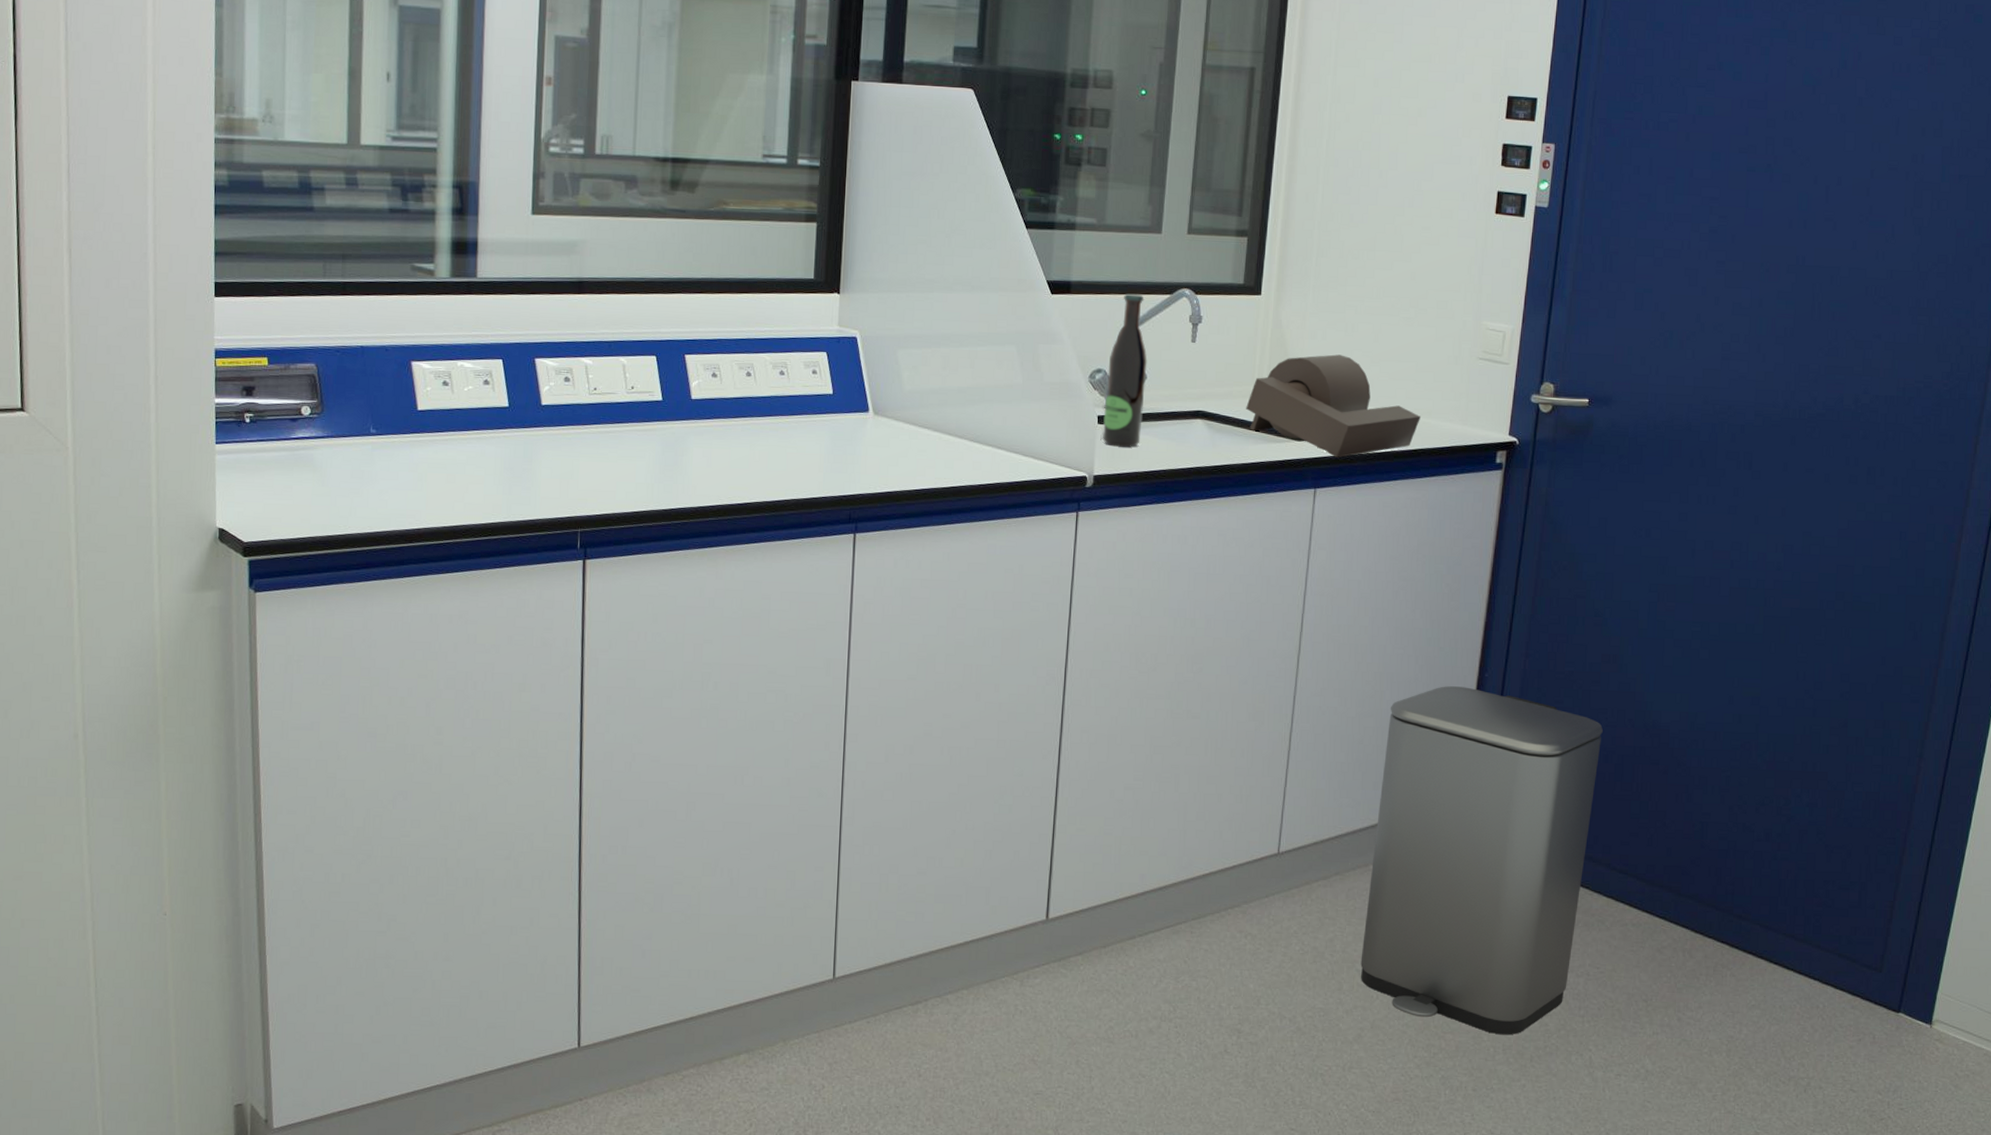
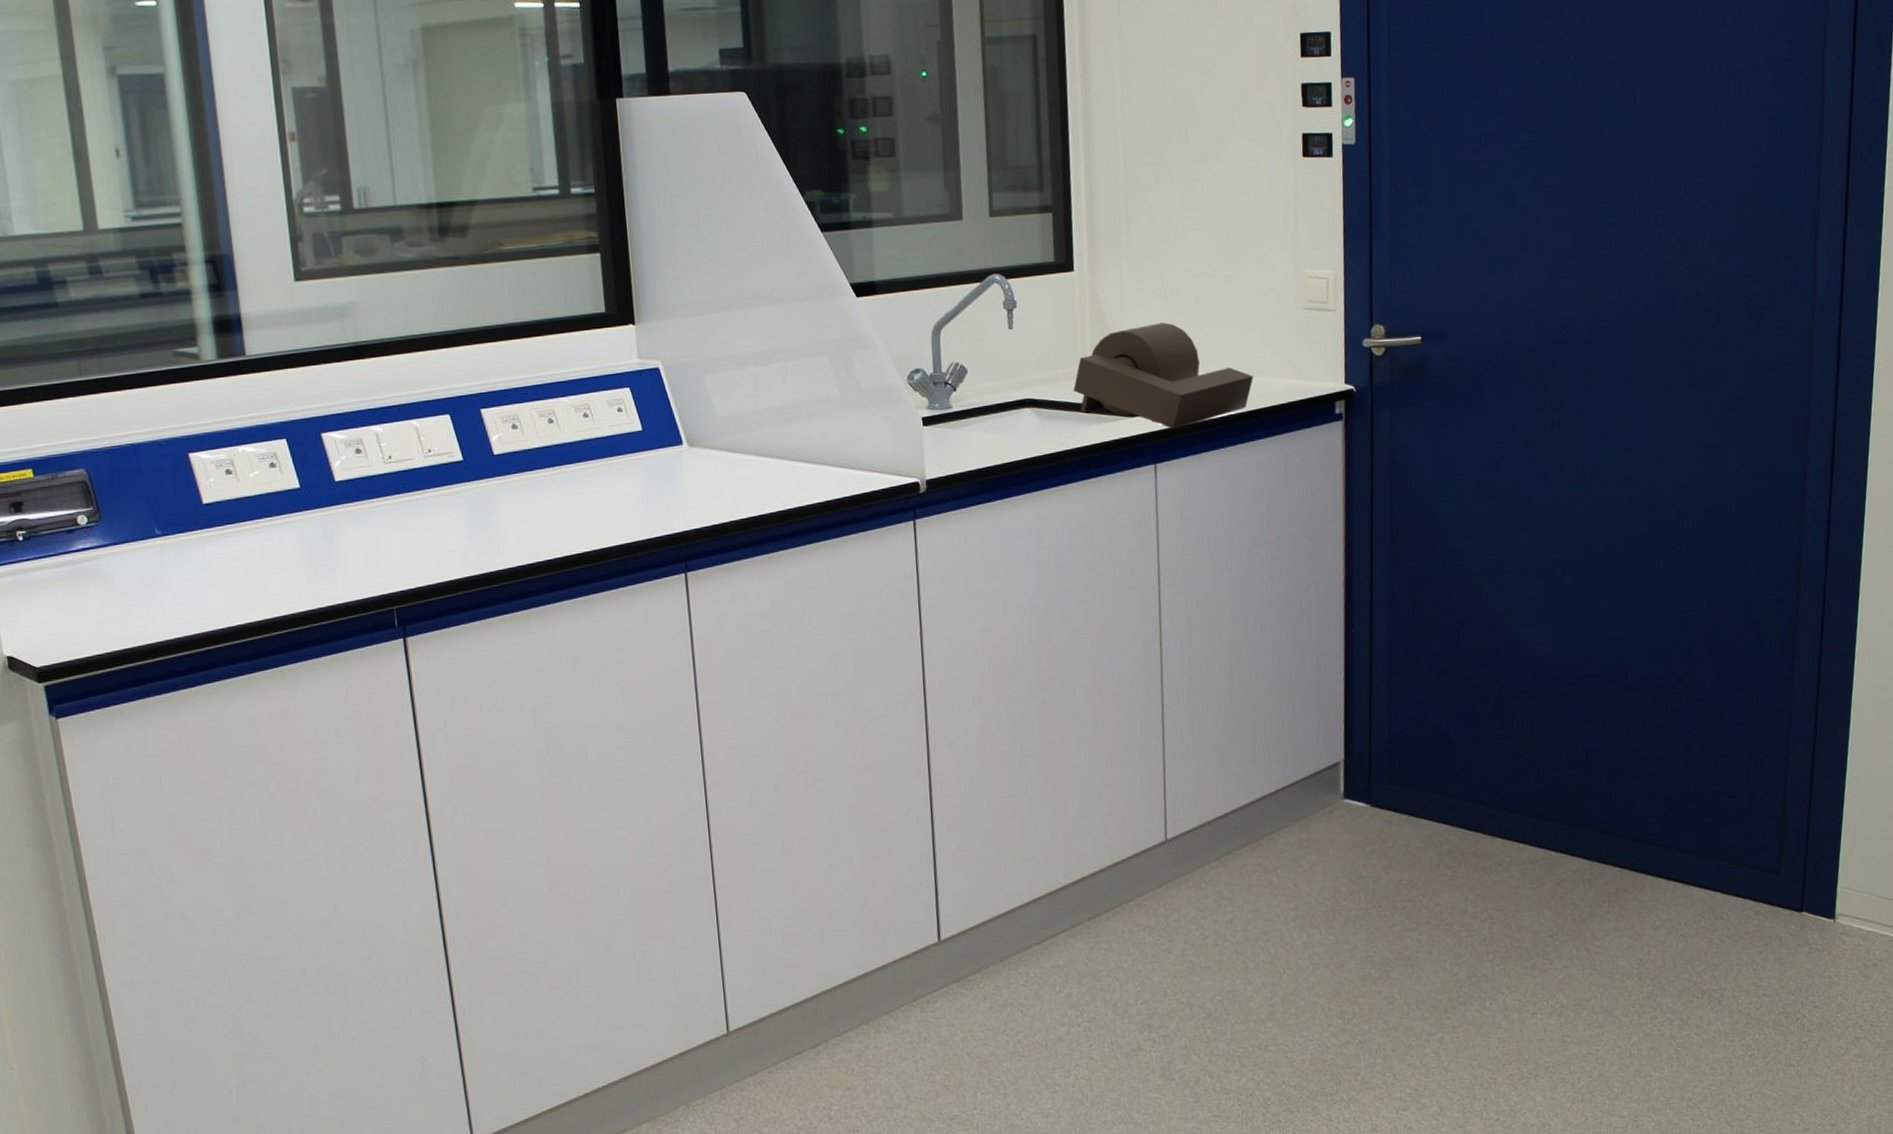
bottle: present [1102,293,1148,448] -> none [925,286,970,447]
pedal bin: present [1360,686,1603,1035] -> none [1260,646,1477,991]

